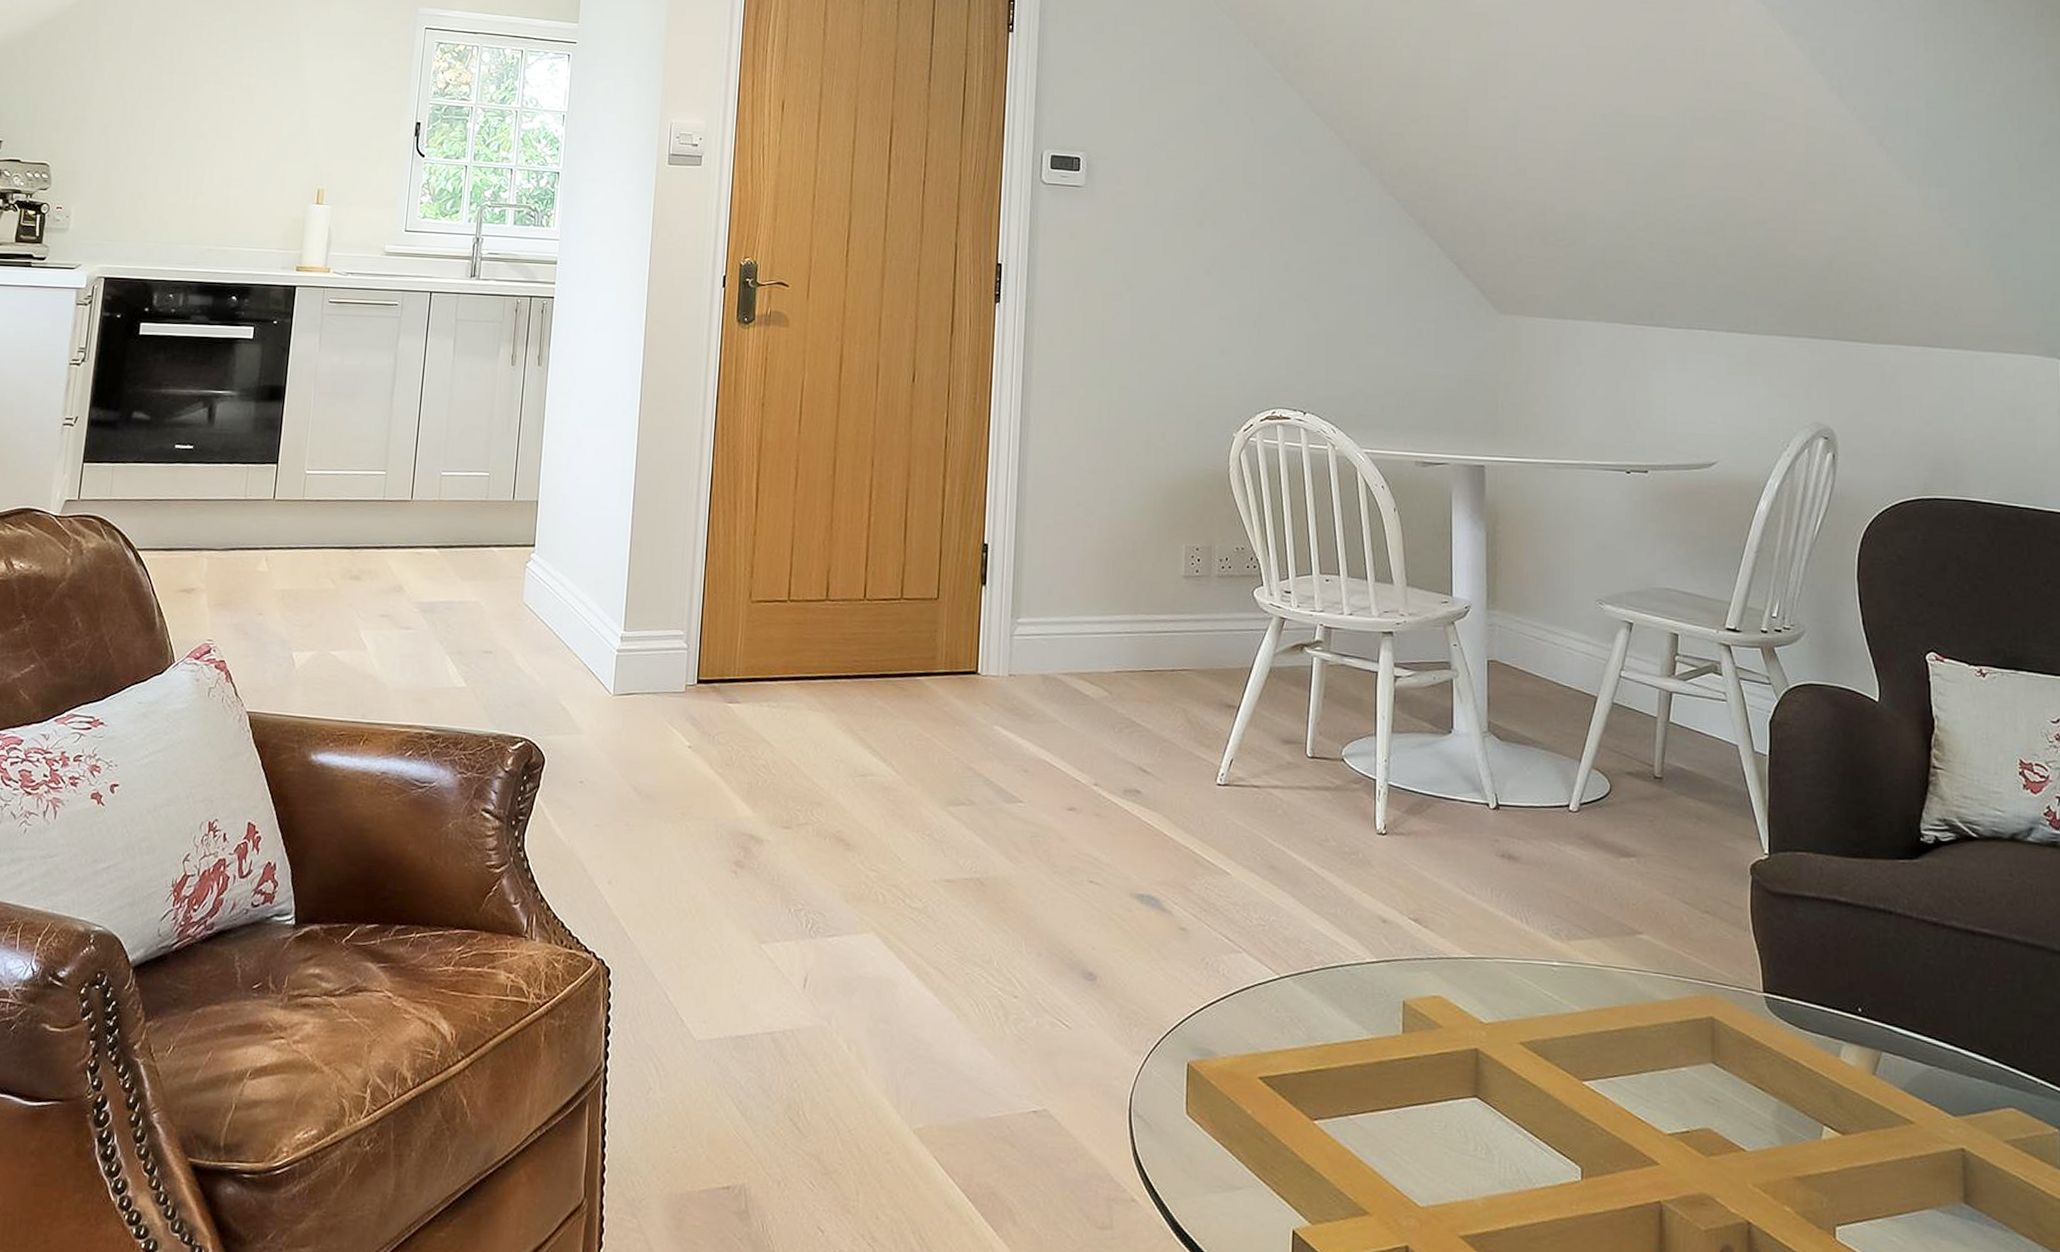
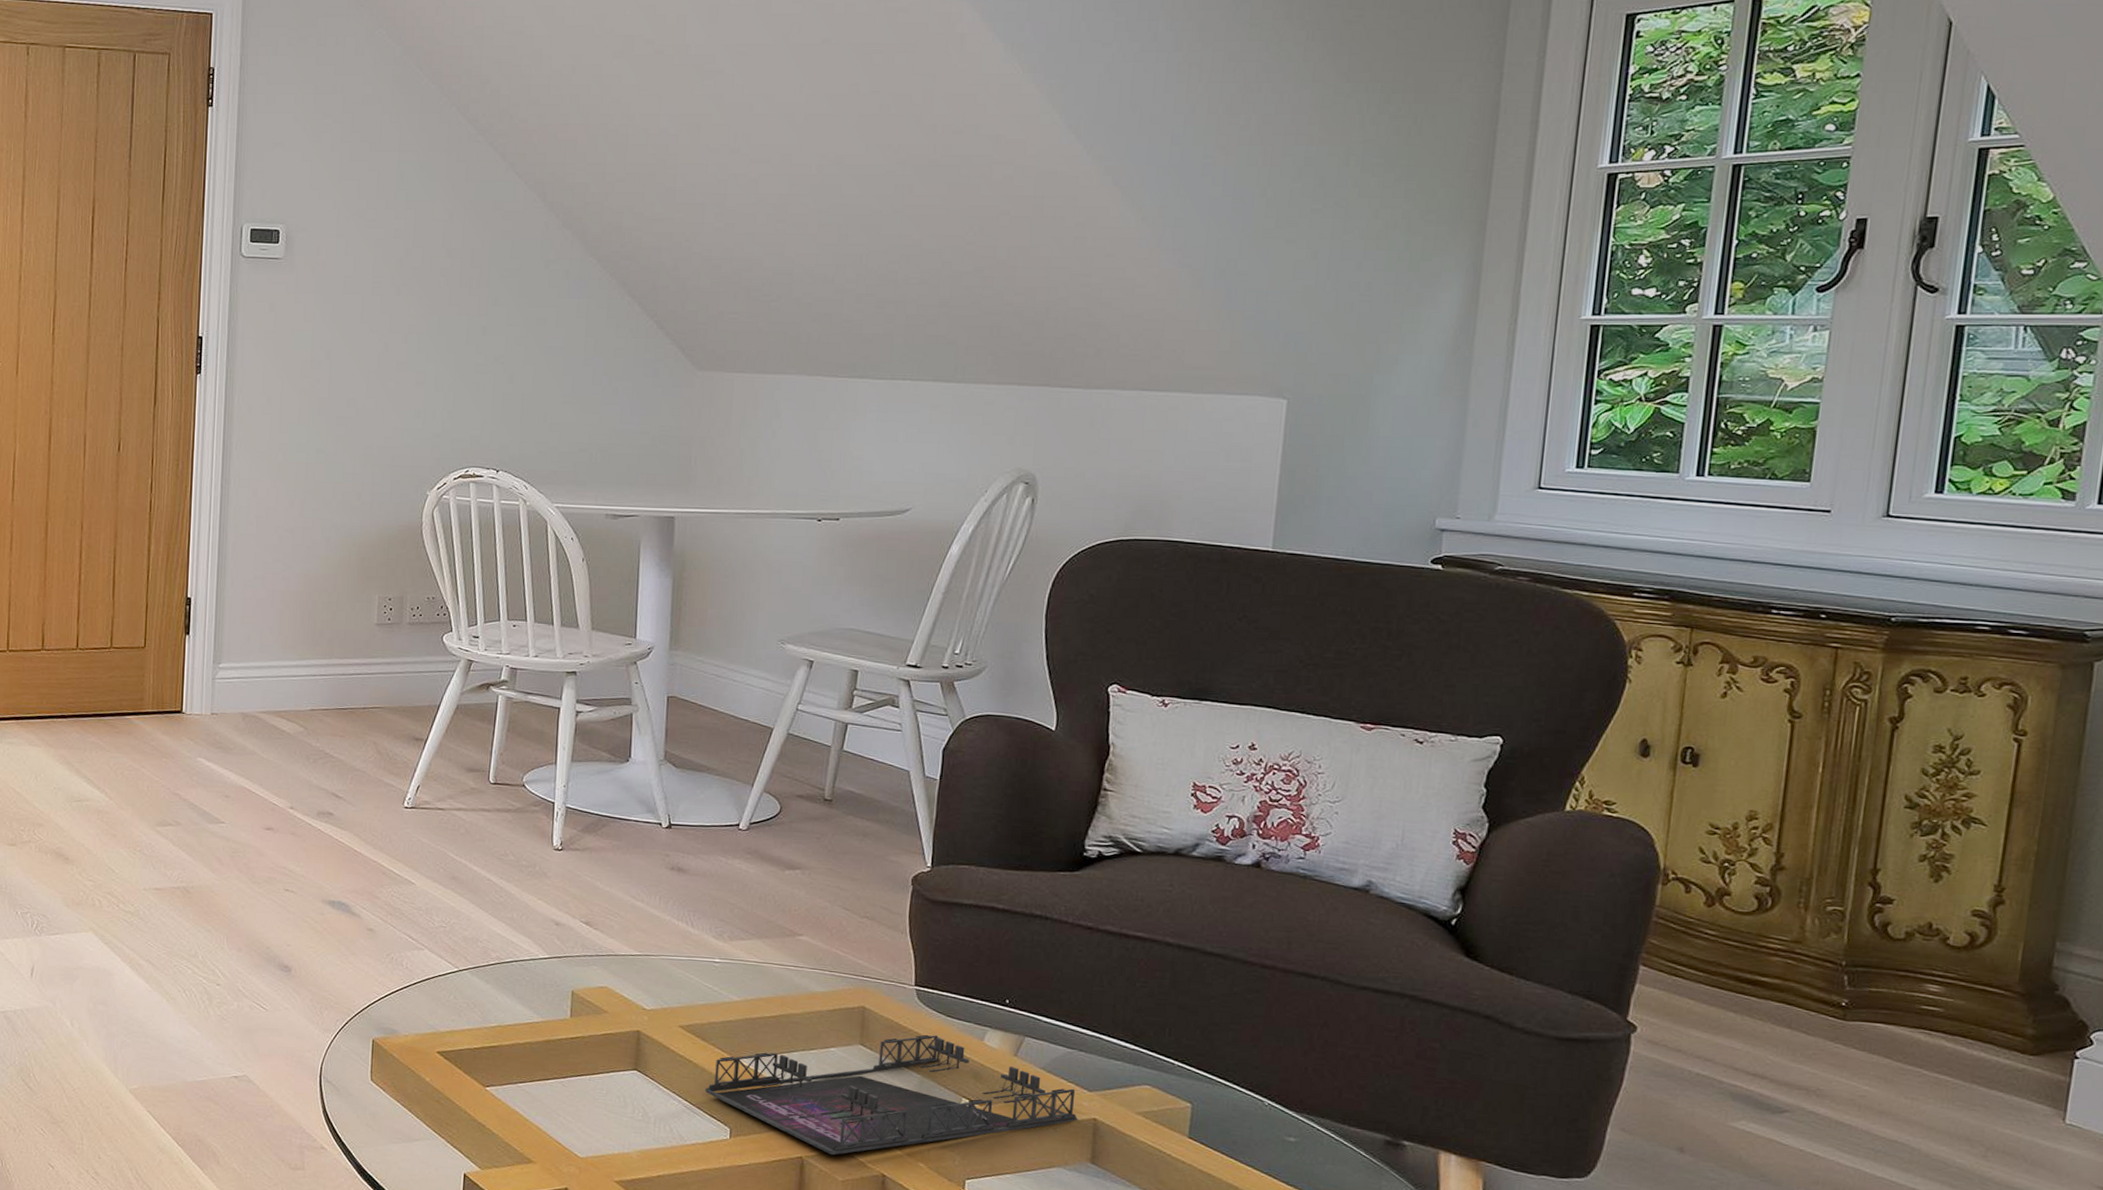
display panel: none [1552,1050,1945,1198] -> present [705,1034,1077,1155]

